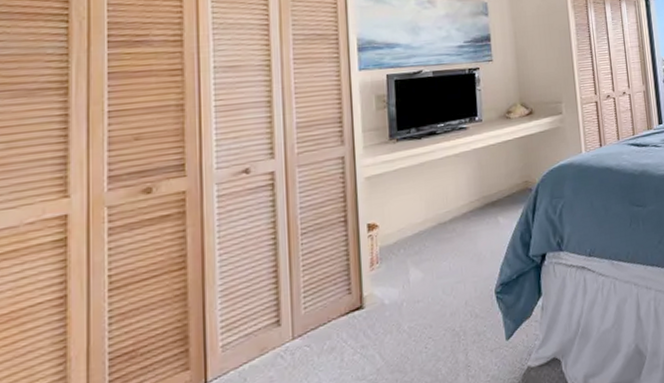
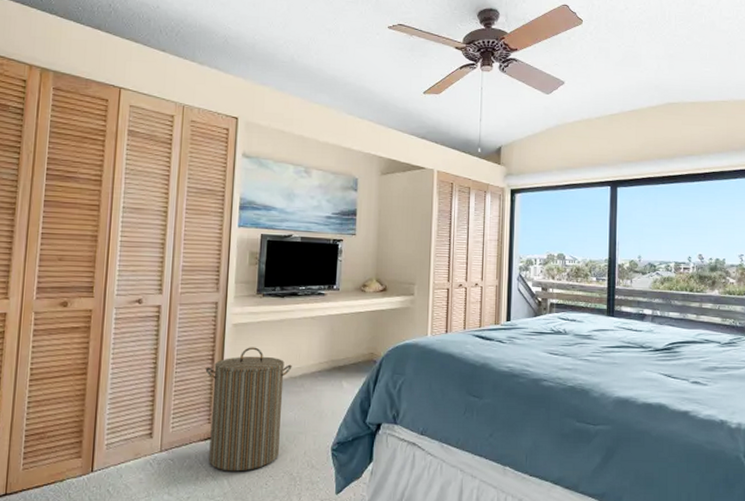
laundry hamper: none [337,198,440,345] -> present [205,347,292,472]

